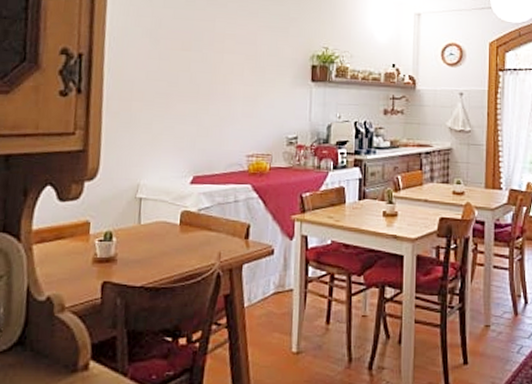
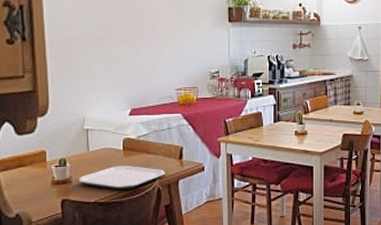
plate: none [125,244,228,273] -> present [79,166,166,190]

